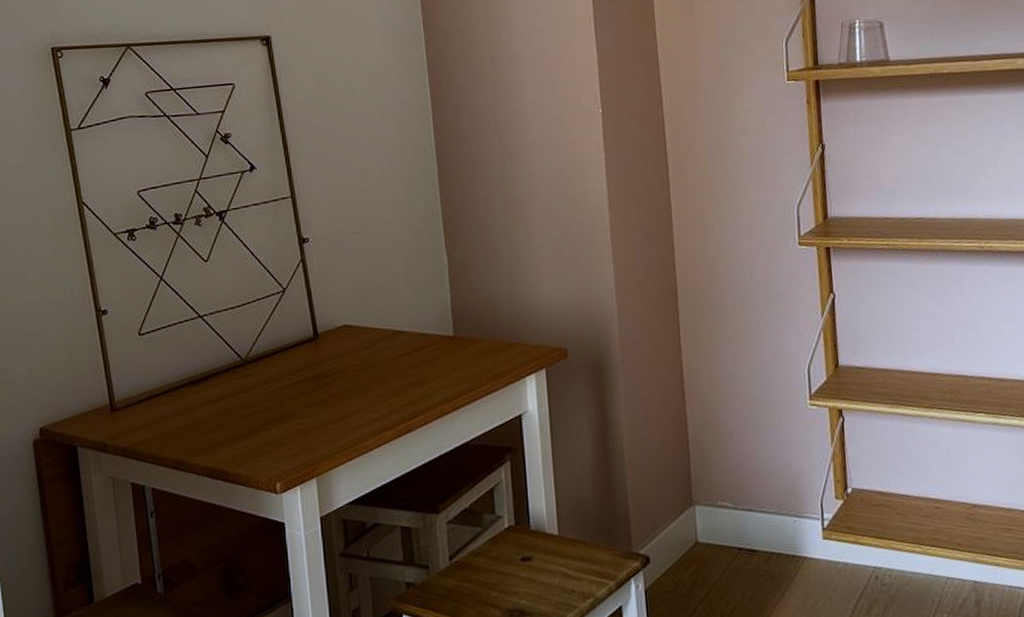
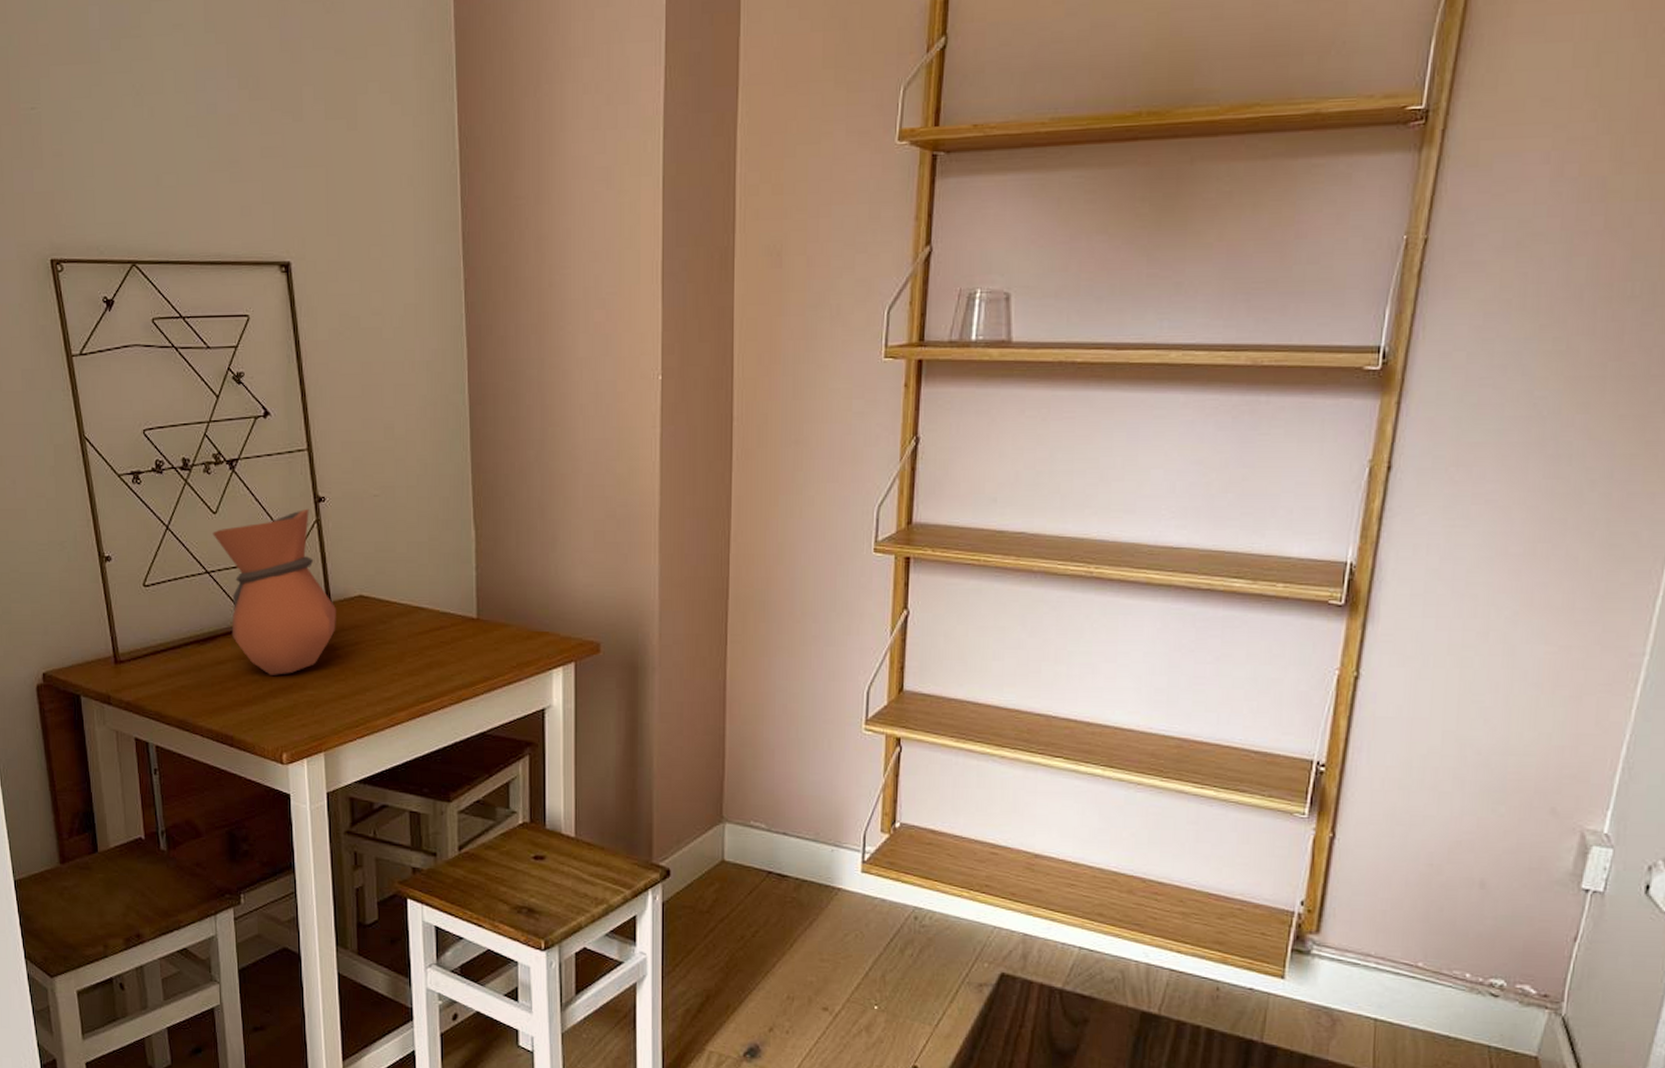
vase: none [204,249,324,408] -> present [212,508,337,675]

